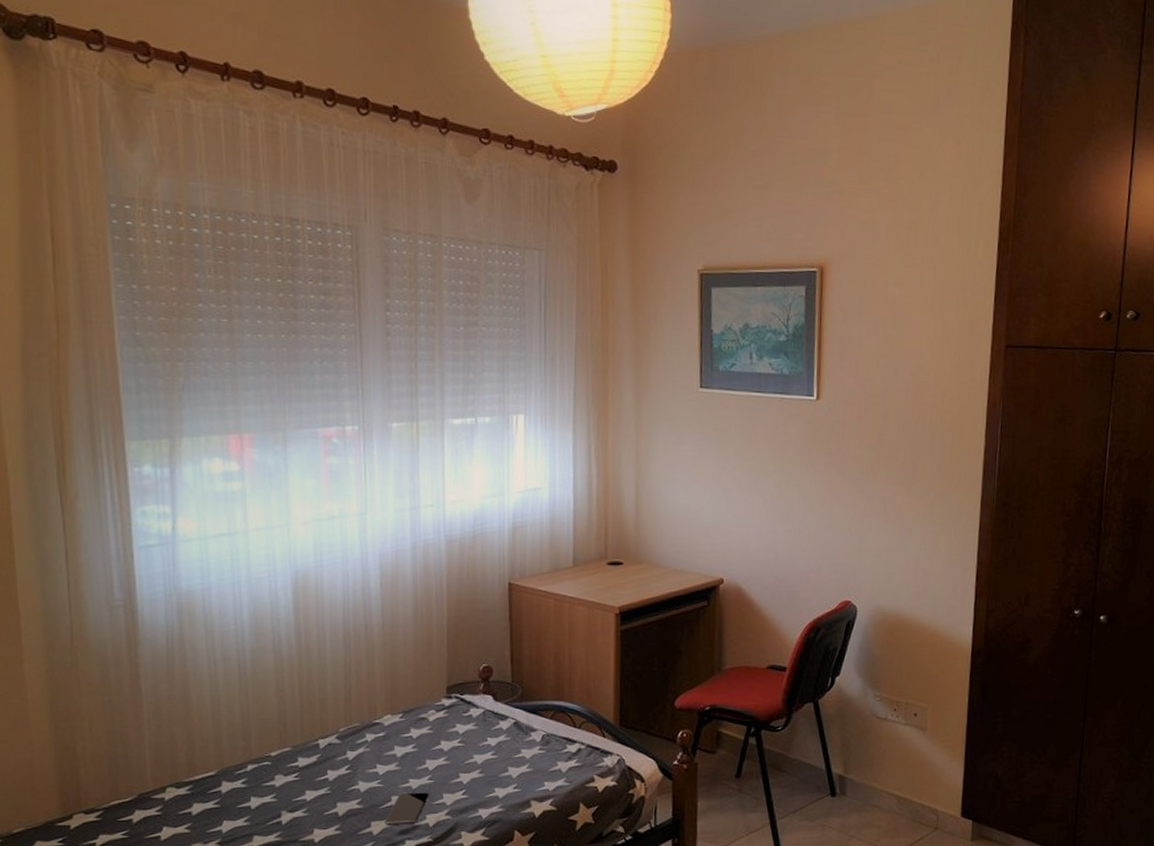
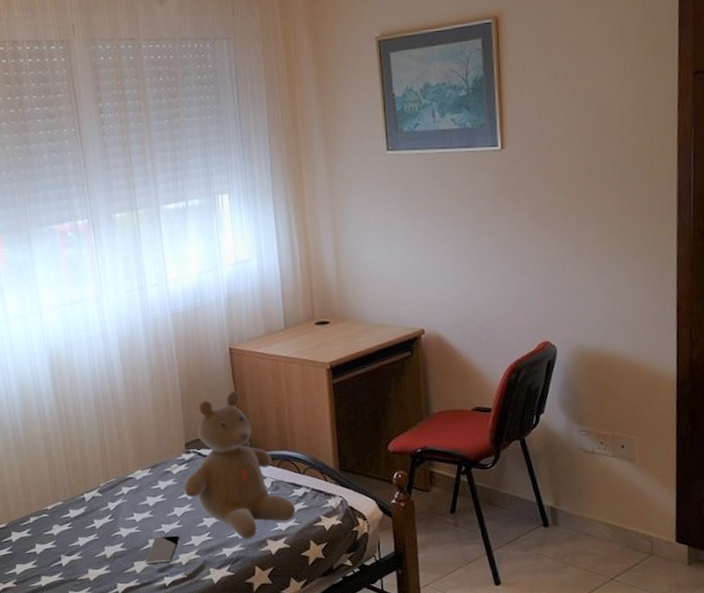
stuffed bear: none [440,631,567,799] -> present [184,390,296,539]

